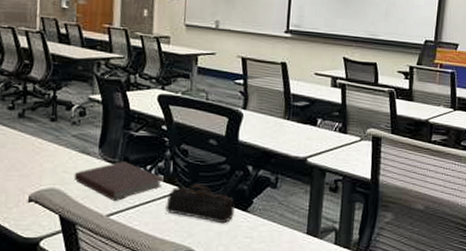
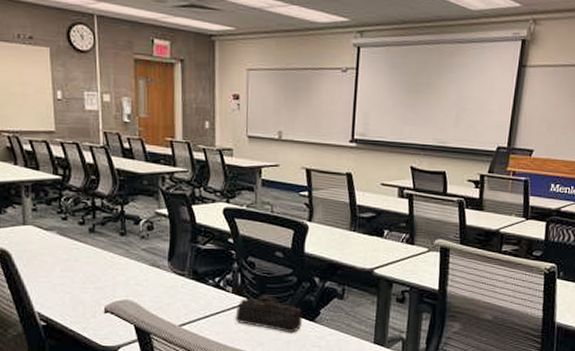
notebook: present [74,162,165,201] -> none [146,274,233,312]

